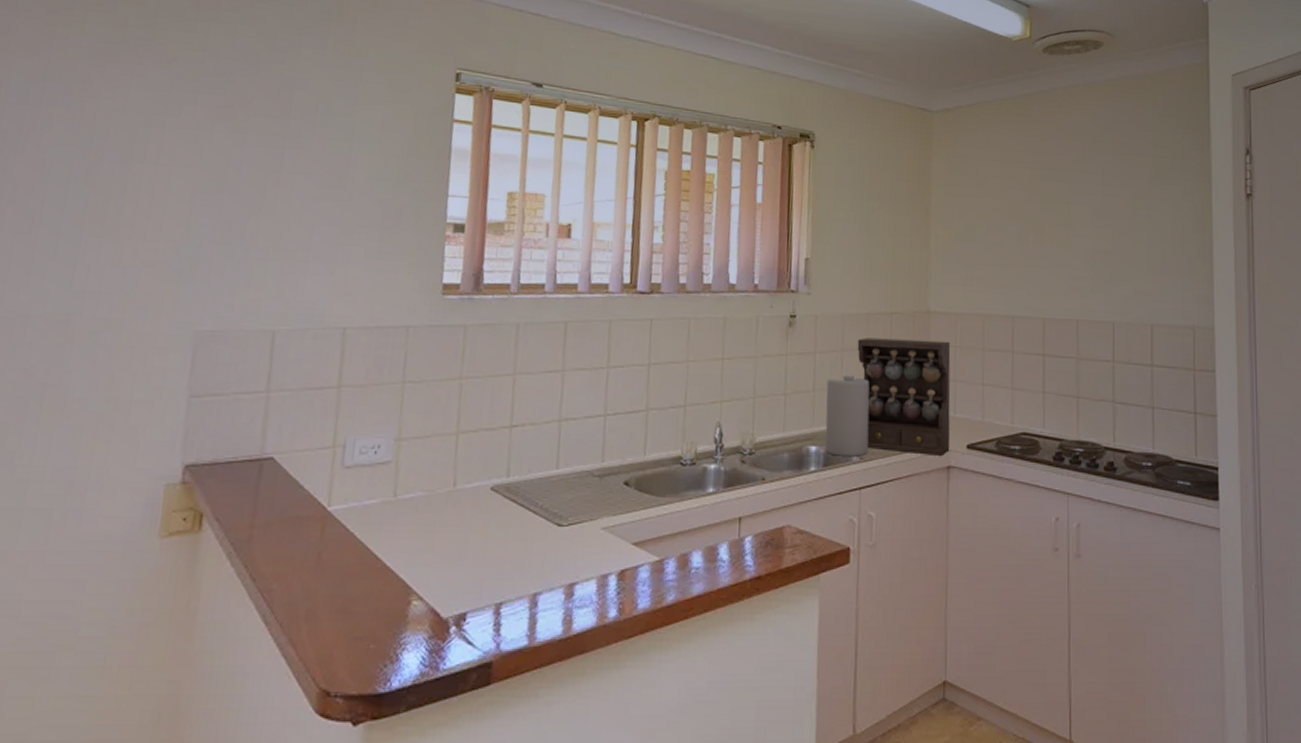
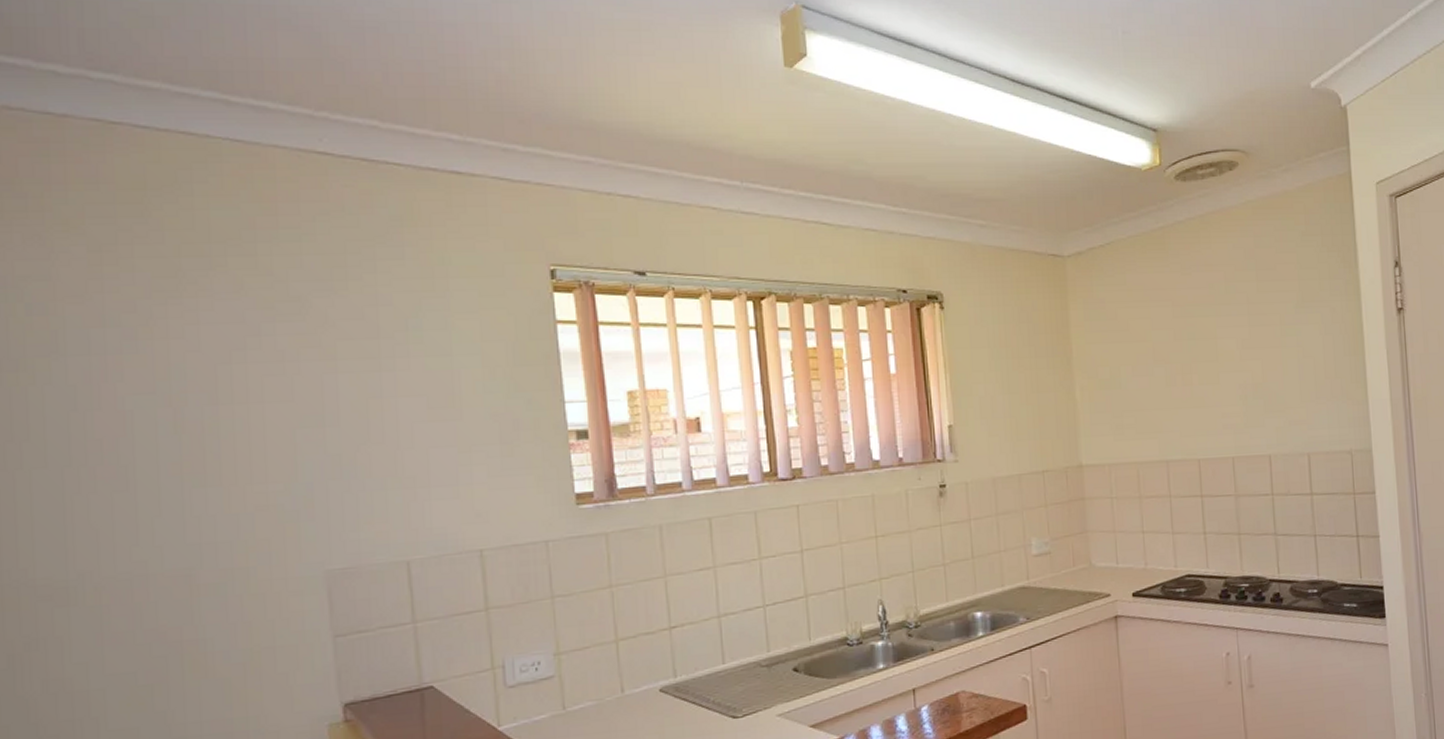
paper towel holder: present [824,375,870,457] -> none [984,538,1034,619]
spice rack: present [857,337,951,456] -> none [1011,493,1116,609]

